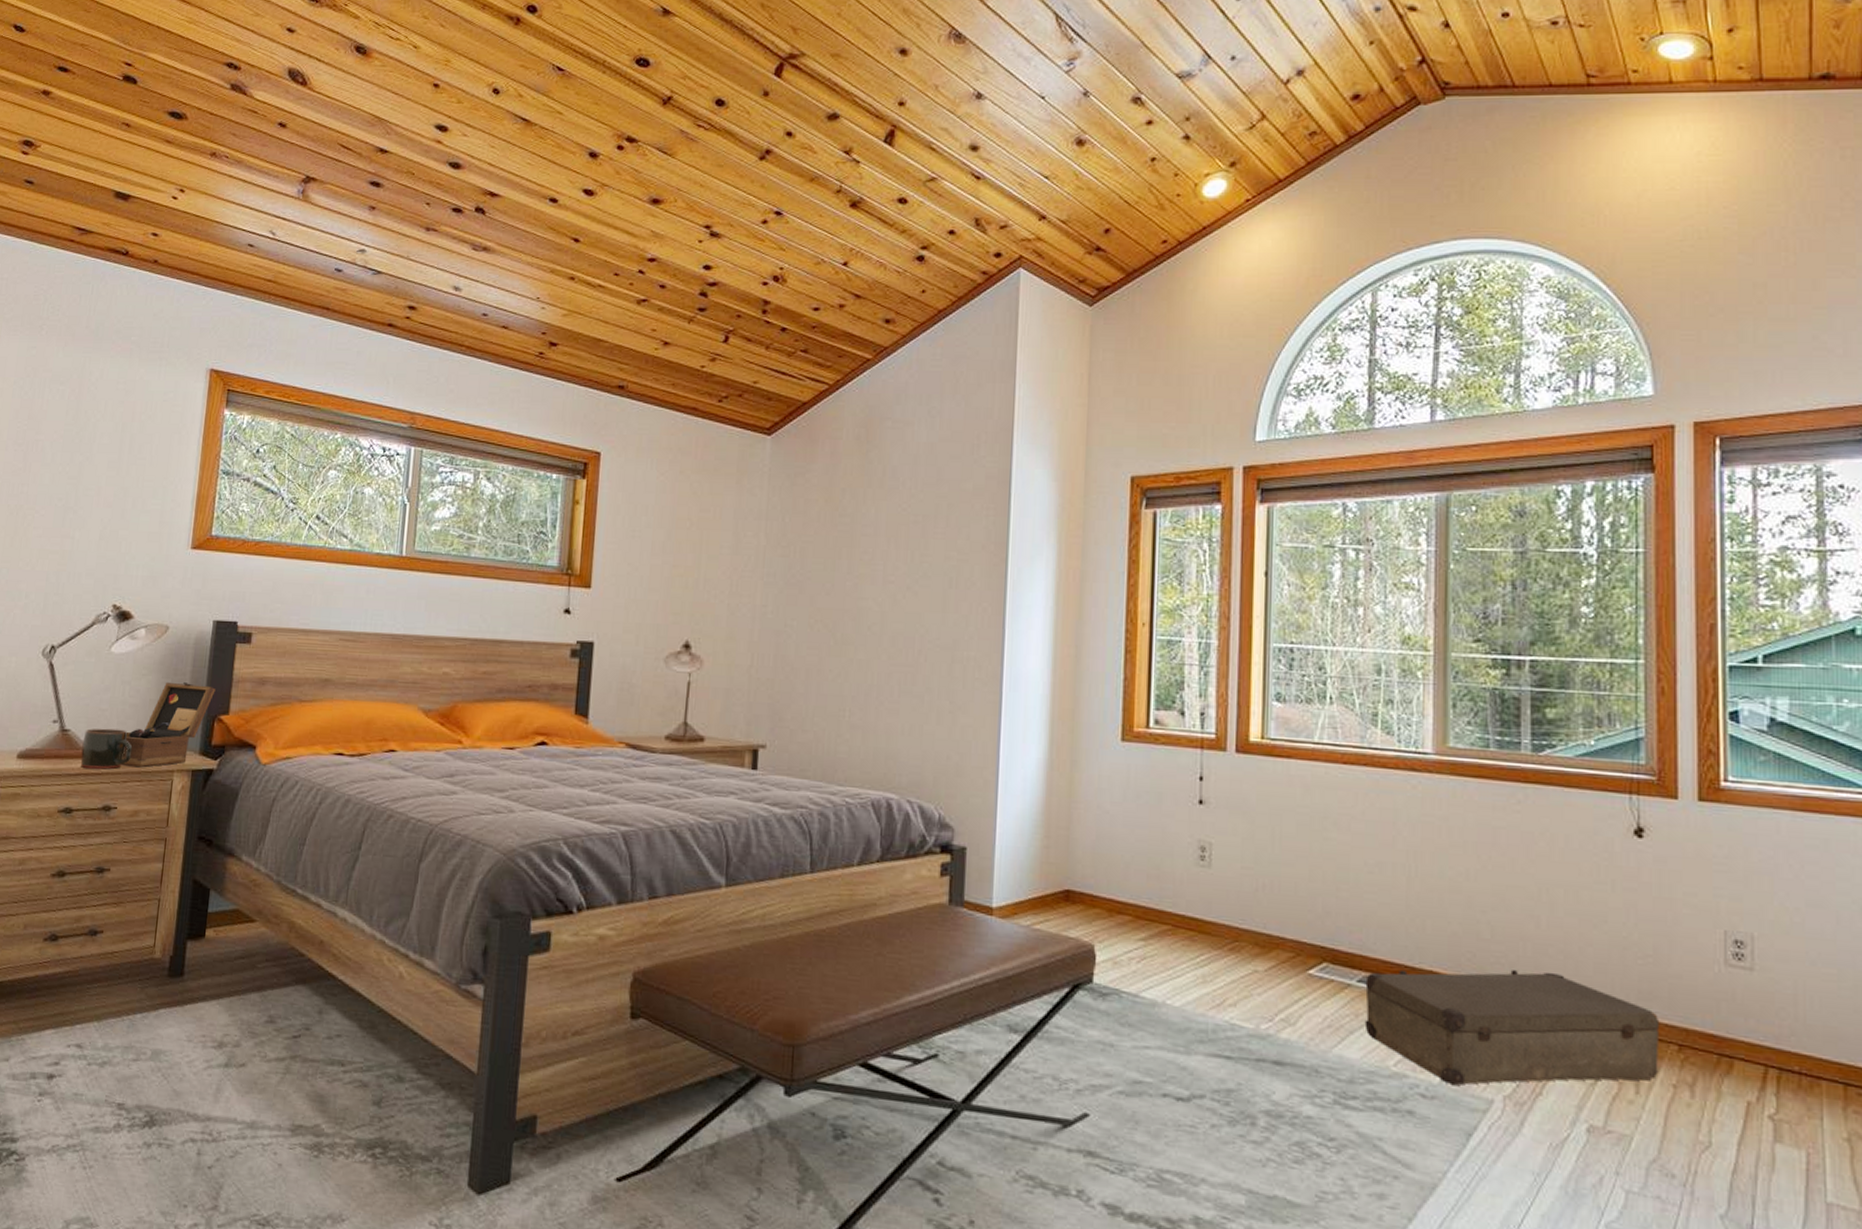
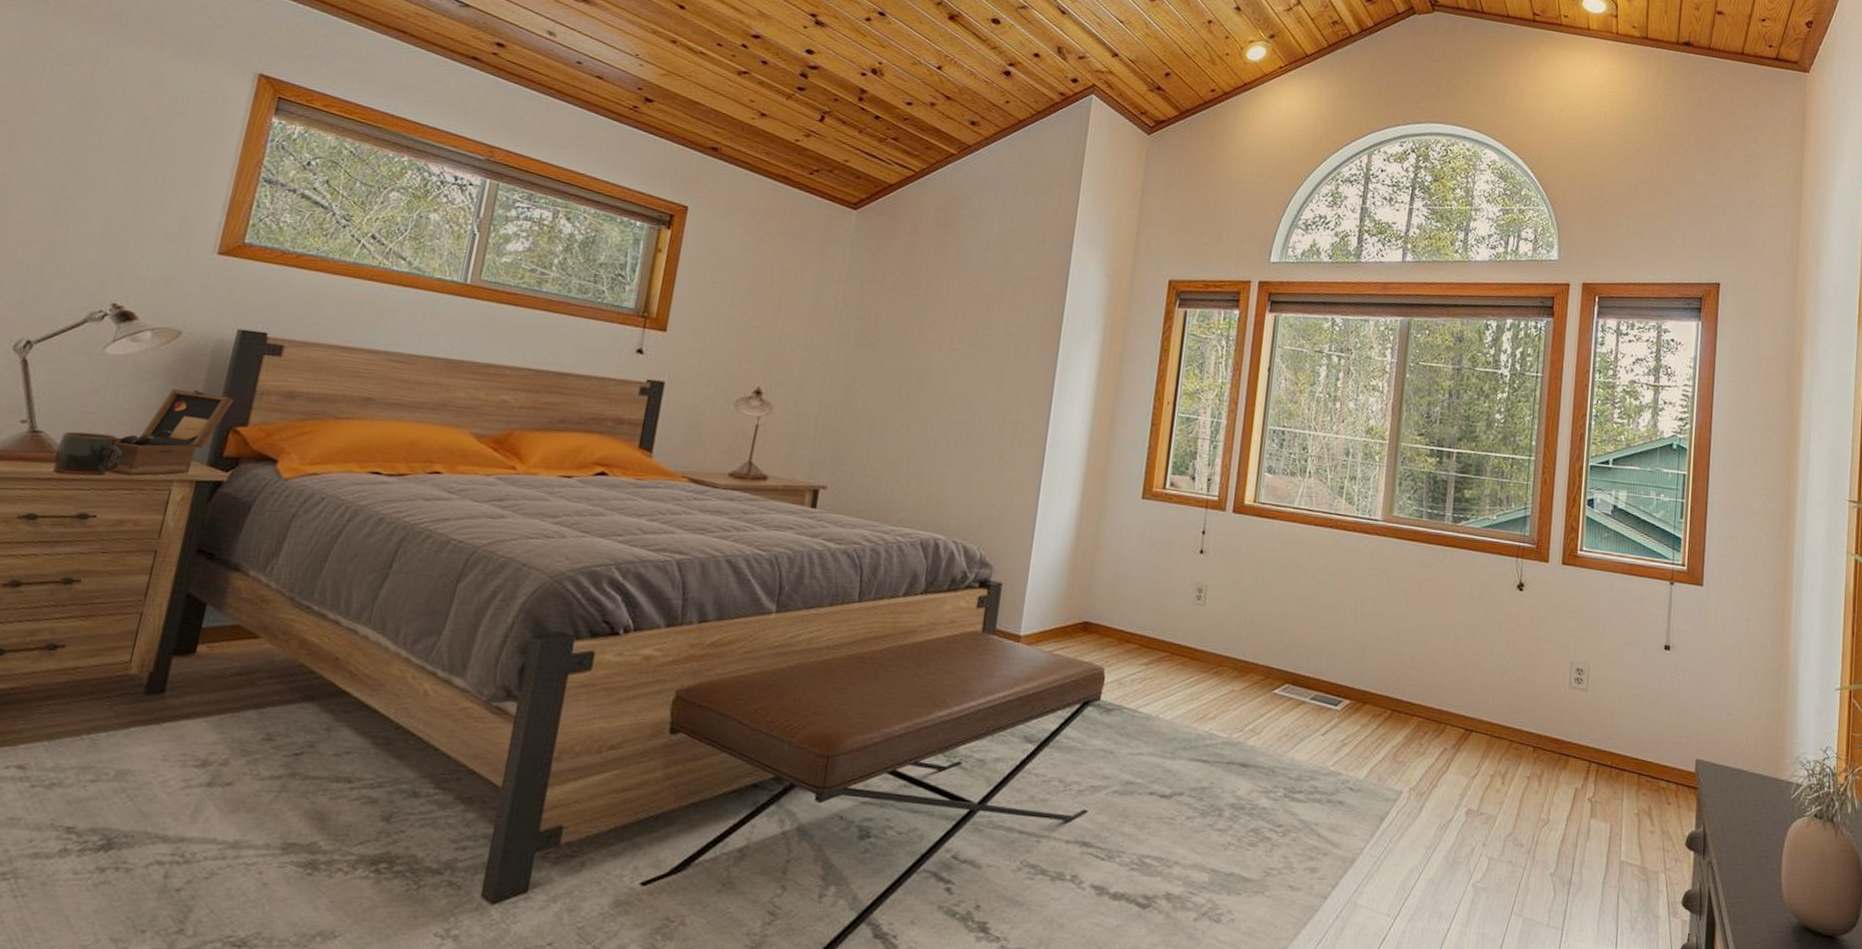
suitcase: present [1364,969,1660,1086] -> none [1312,689,1523,781]

